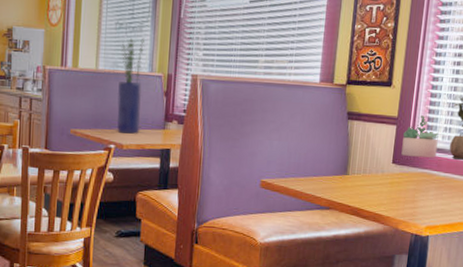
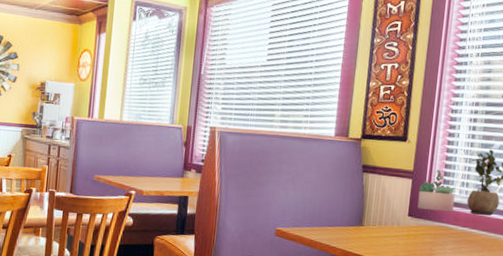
vase: present [116,38,145,134] -> none [137,92,167,181]

